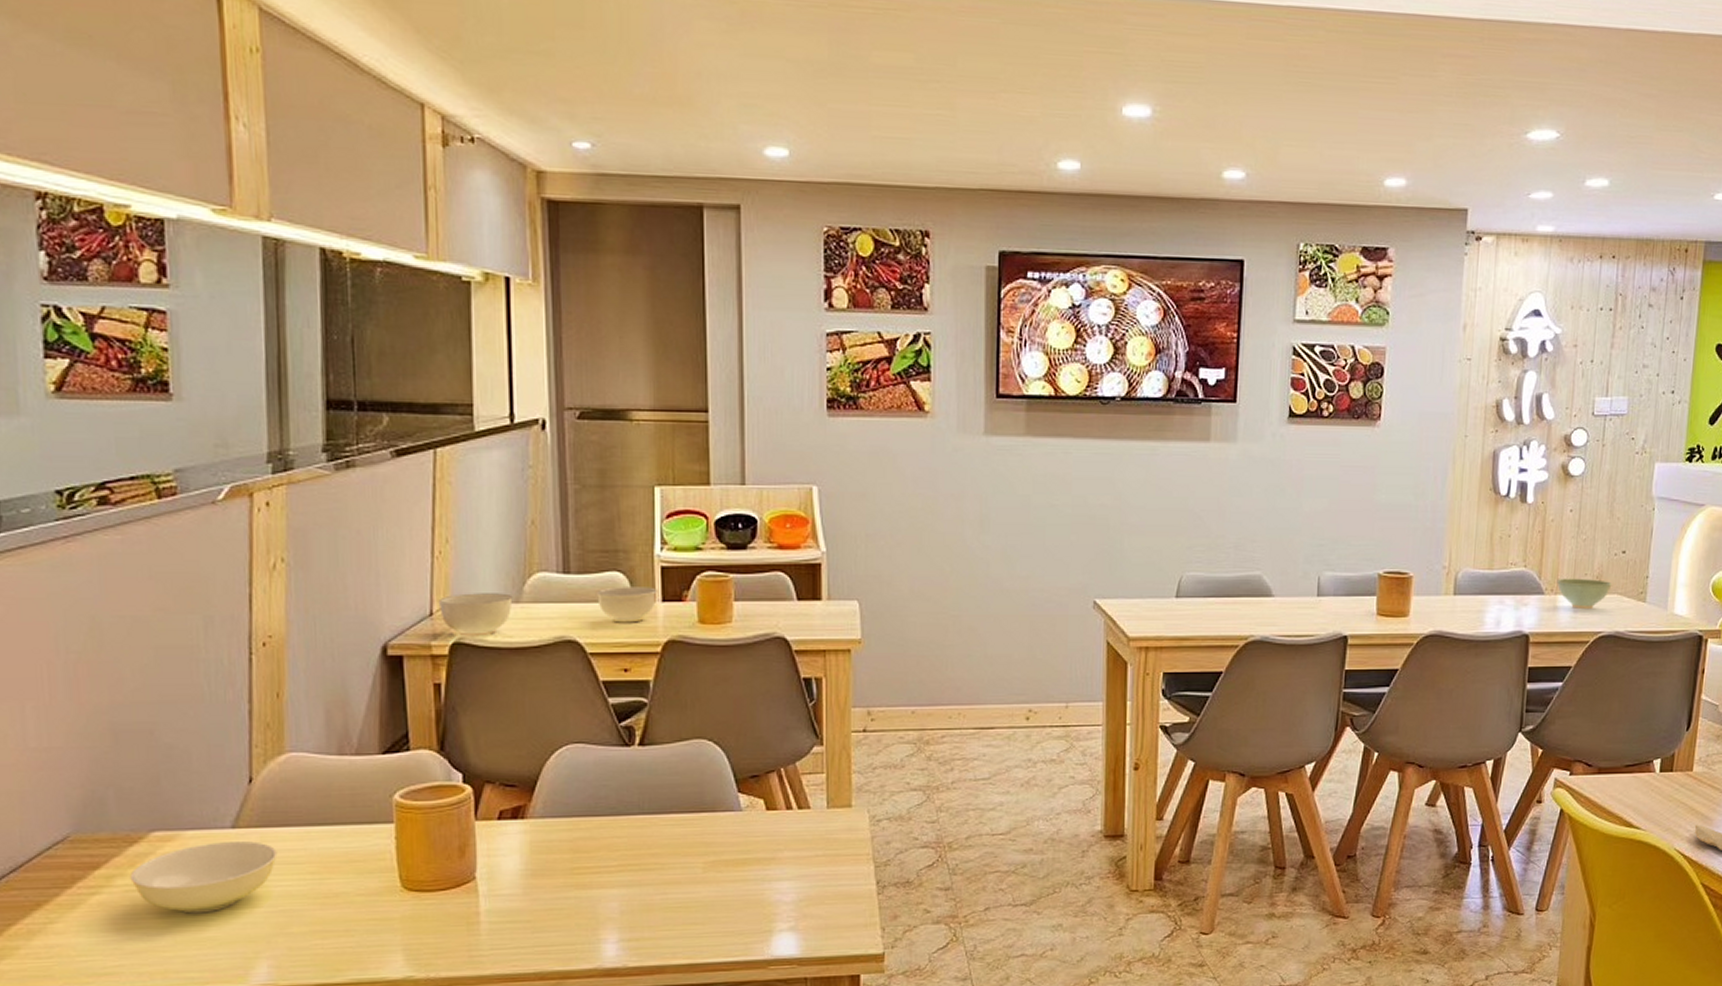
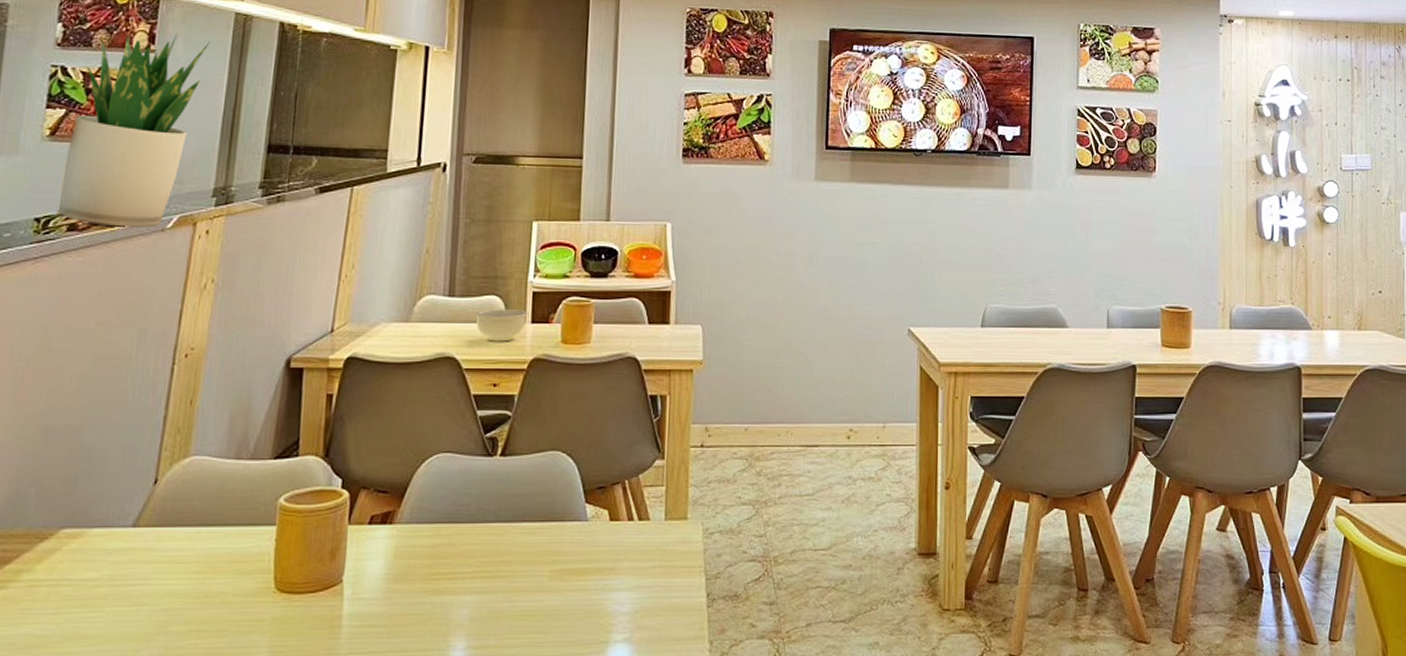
planter: none [79,262,236,500] -> present [56,33,210,228]
bowl: present [129,841,277,914] -> none [35,540,169,610]
bowl: present [438,593,513,636] -> none [339,313,404,352]
bowl: present [1557,578,1612,610] -> none [1322,315,1373,345]

